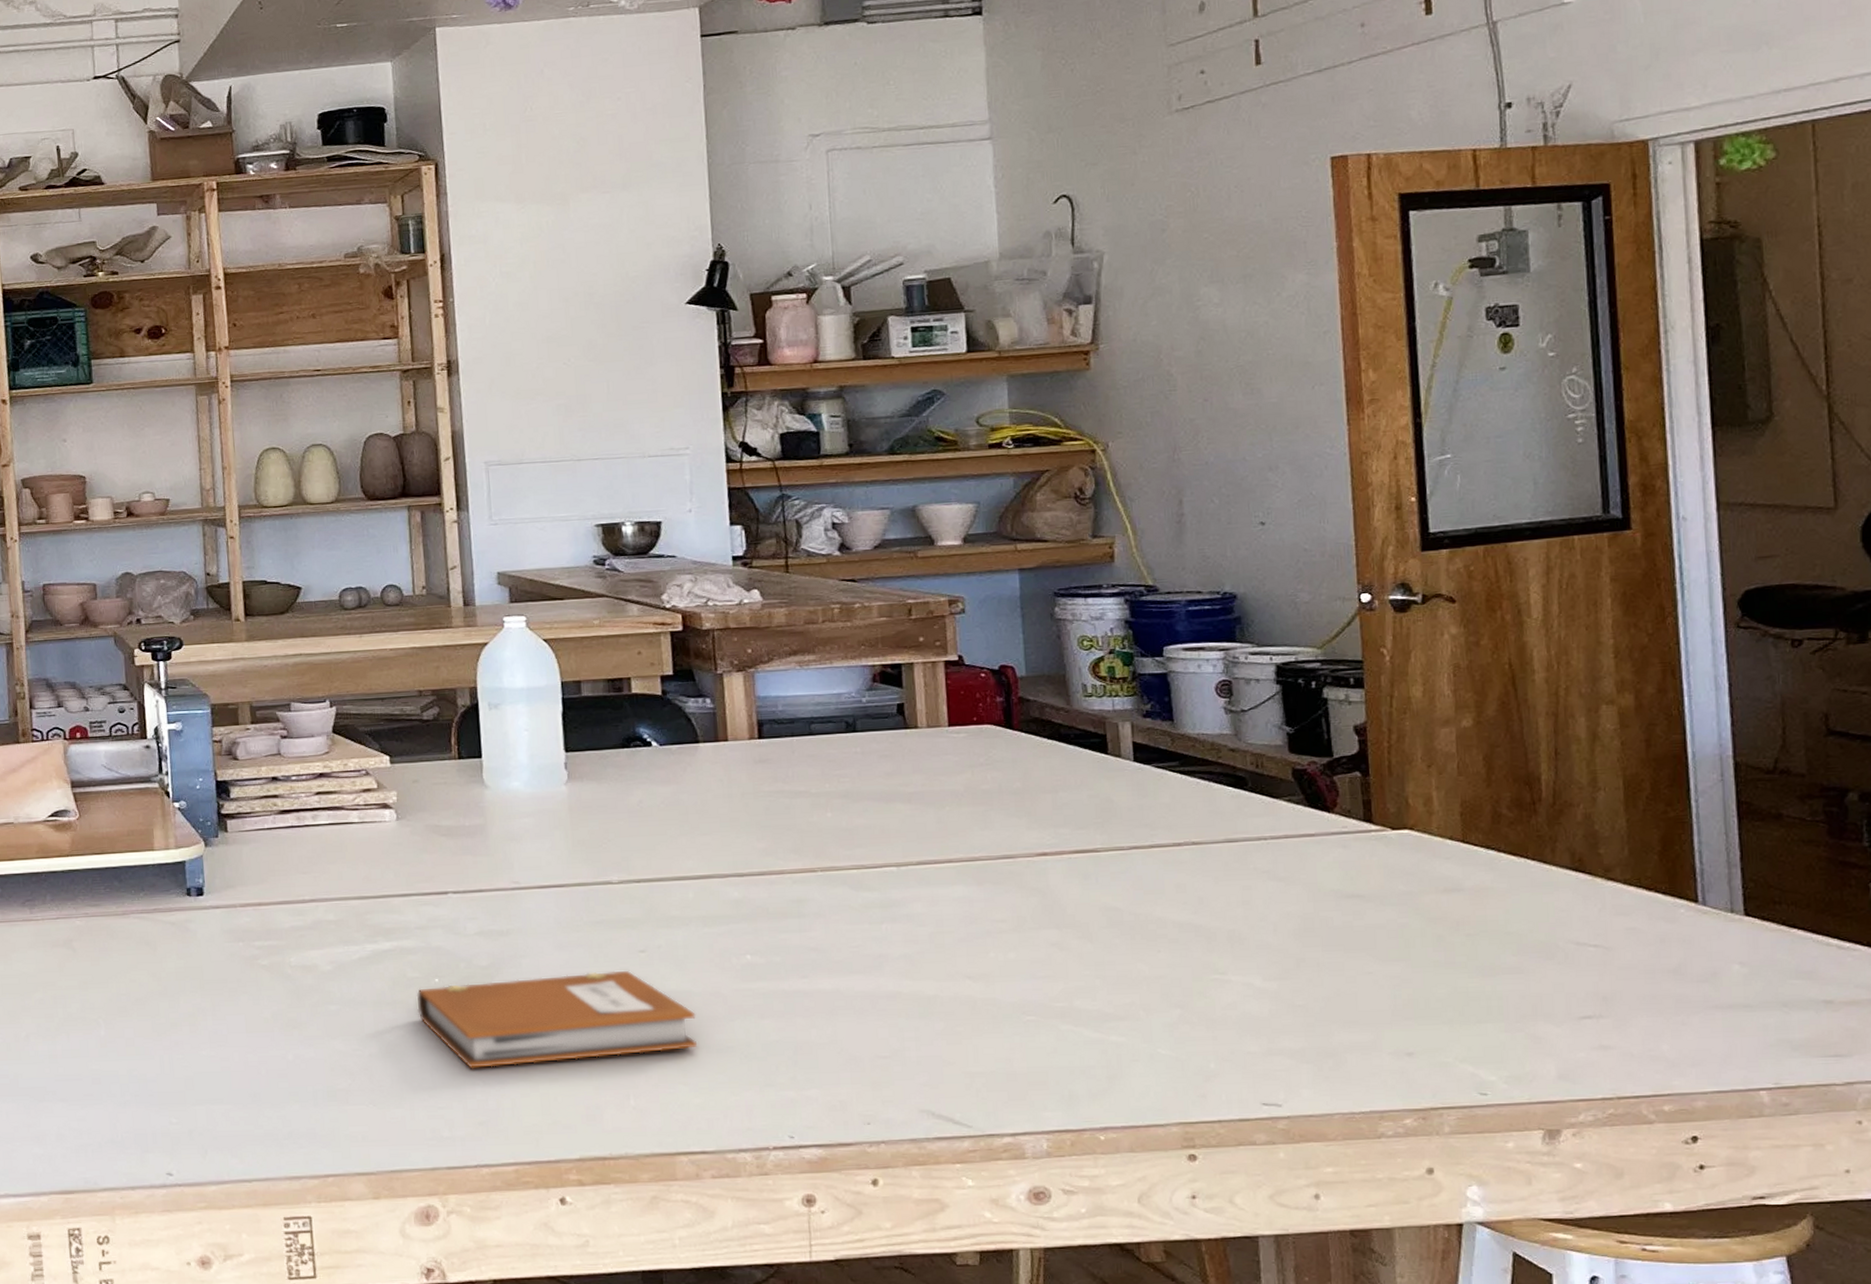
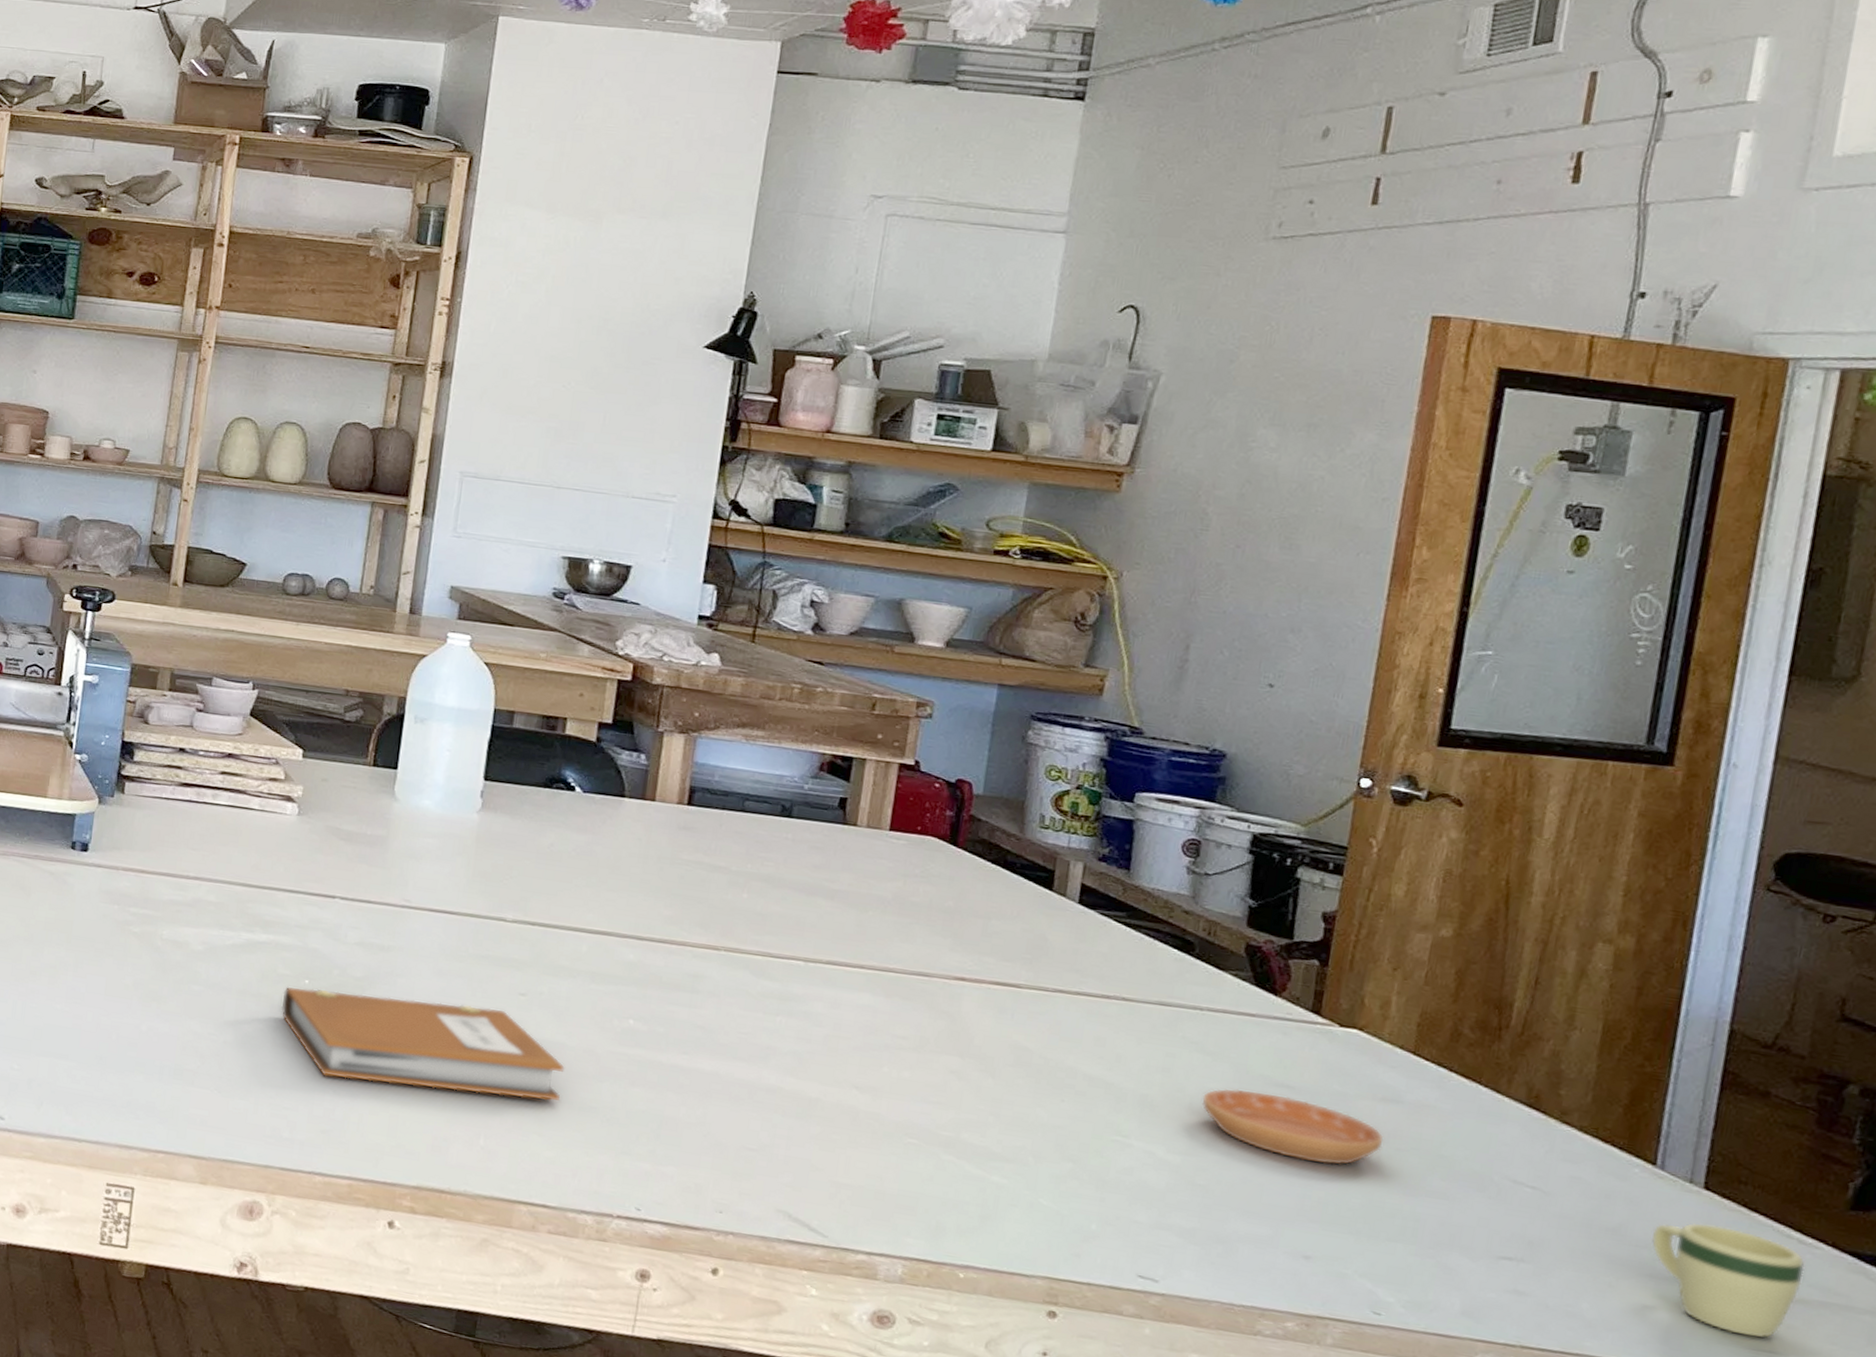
saucer: none [1284,905,1454,963] -> present [1201,1088,1384,1165]
mug: none [1709,947,1849,1046] -> present [1651,1222,1805,1338]

